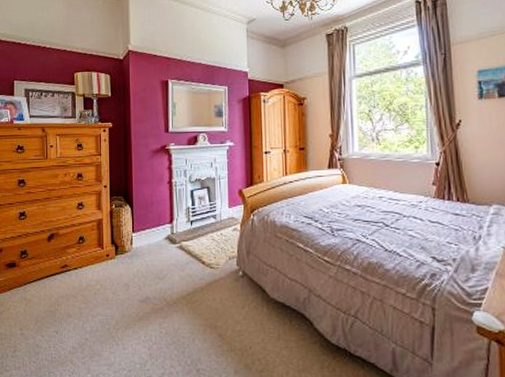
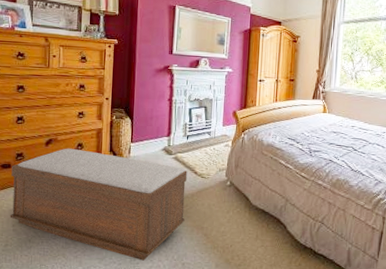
bench: none [17,242,196,367] -> present [10,148,187,261]

